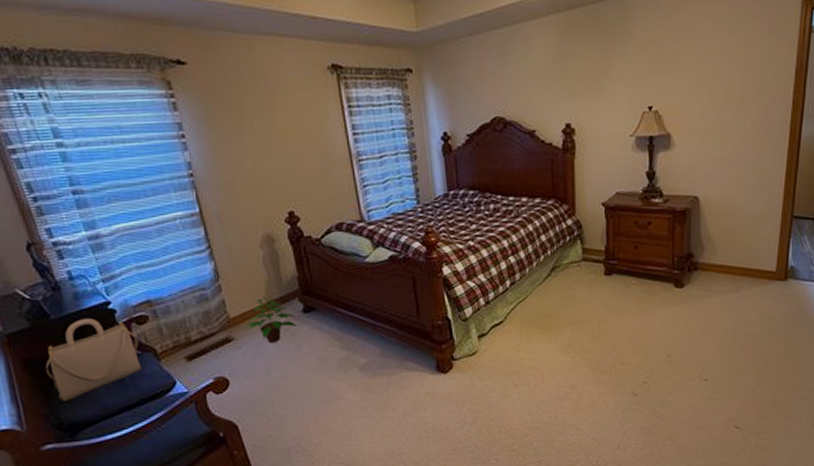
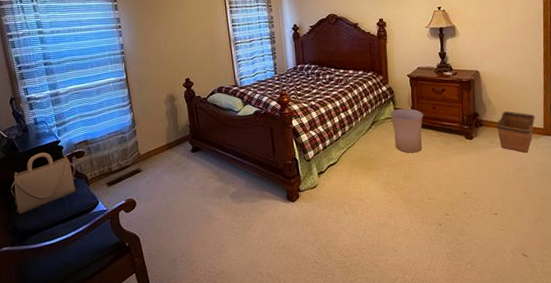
potted plant: present [244,296,297,344] -> none [150,139,187,175]
waste bin: none [576,248,621,307] -> present [390,108,423,153]
bicycle basket: none [715,250,767,303] -> present [496,111,535,153]

